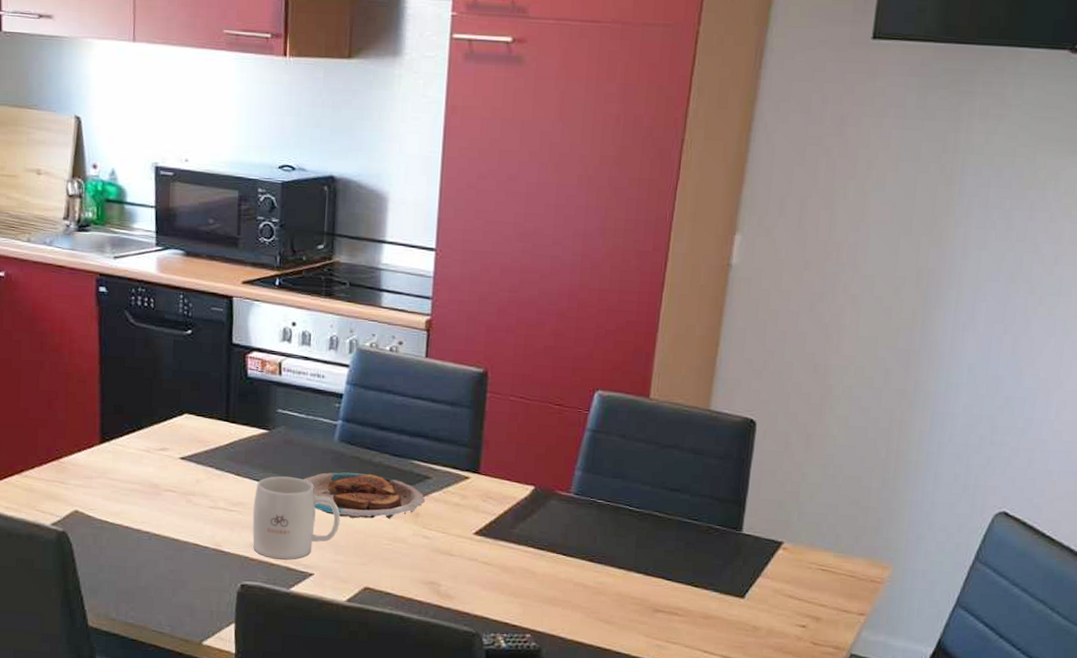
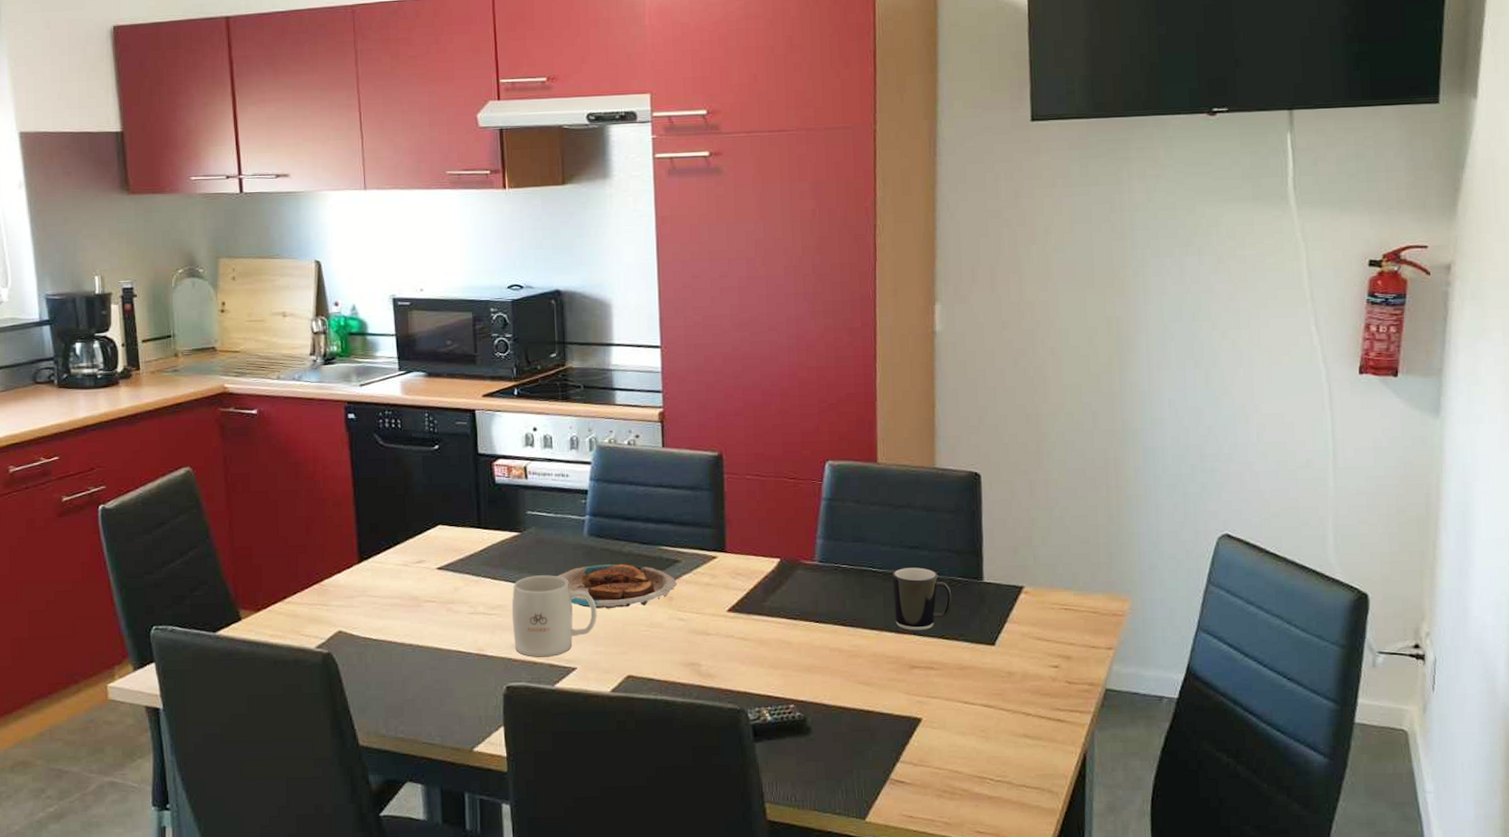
mug: none [645,509,708,576] -> present [892,566,952,631]

